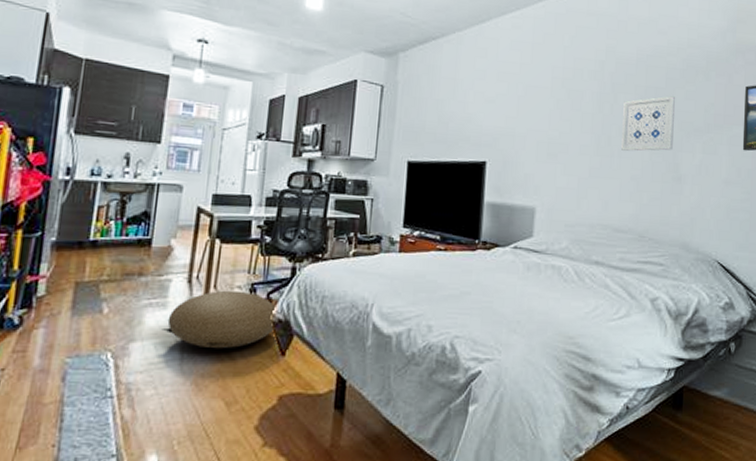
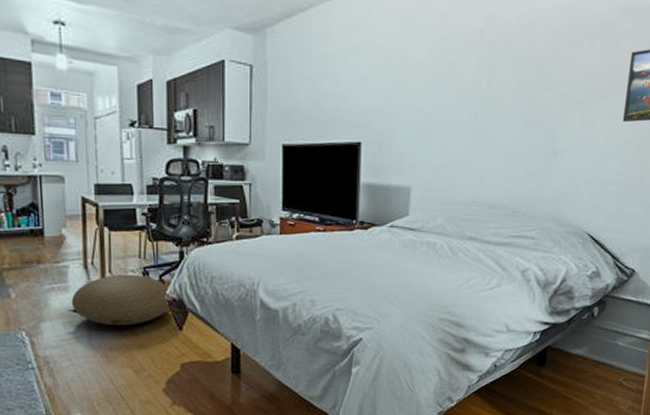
wall art: present [621,96,676,151] -> none [498,65,557,127]

